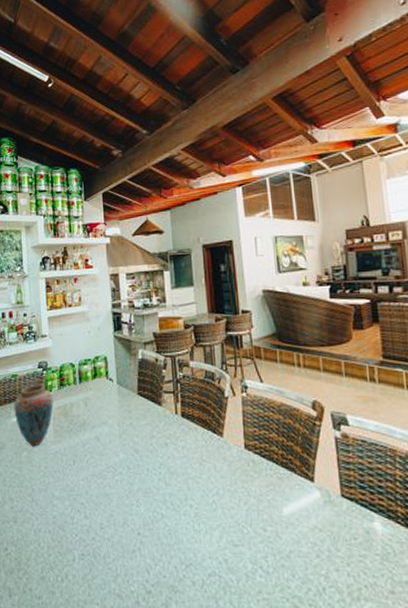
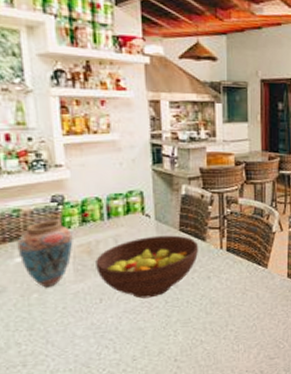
fruit bowl: none [70,399,156,463] -> present [96,235,199,299]

